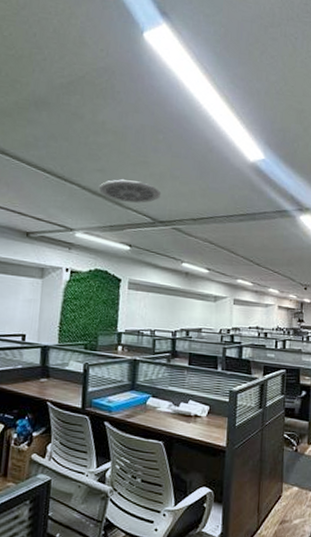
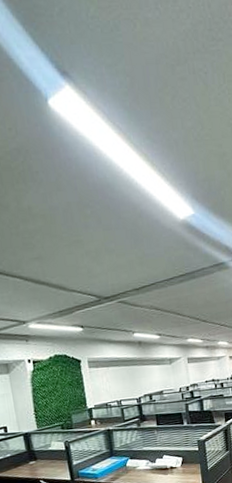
ceiling vent: present [98,179,162,203] -> none [40,262,101,285]

